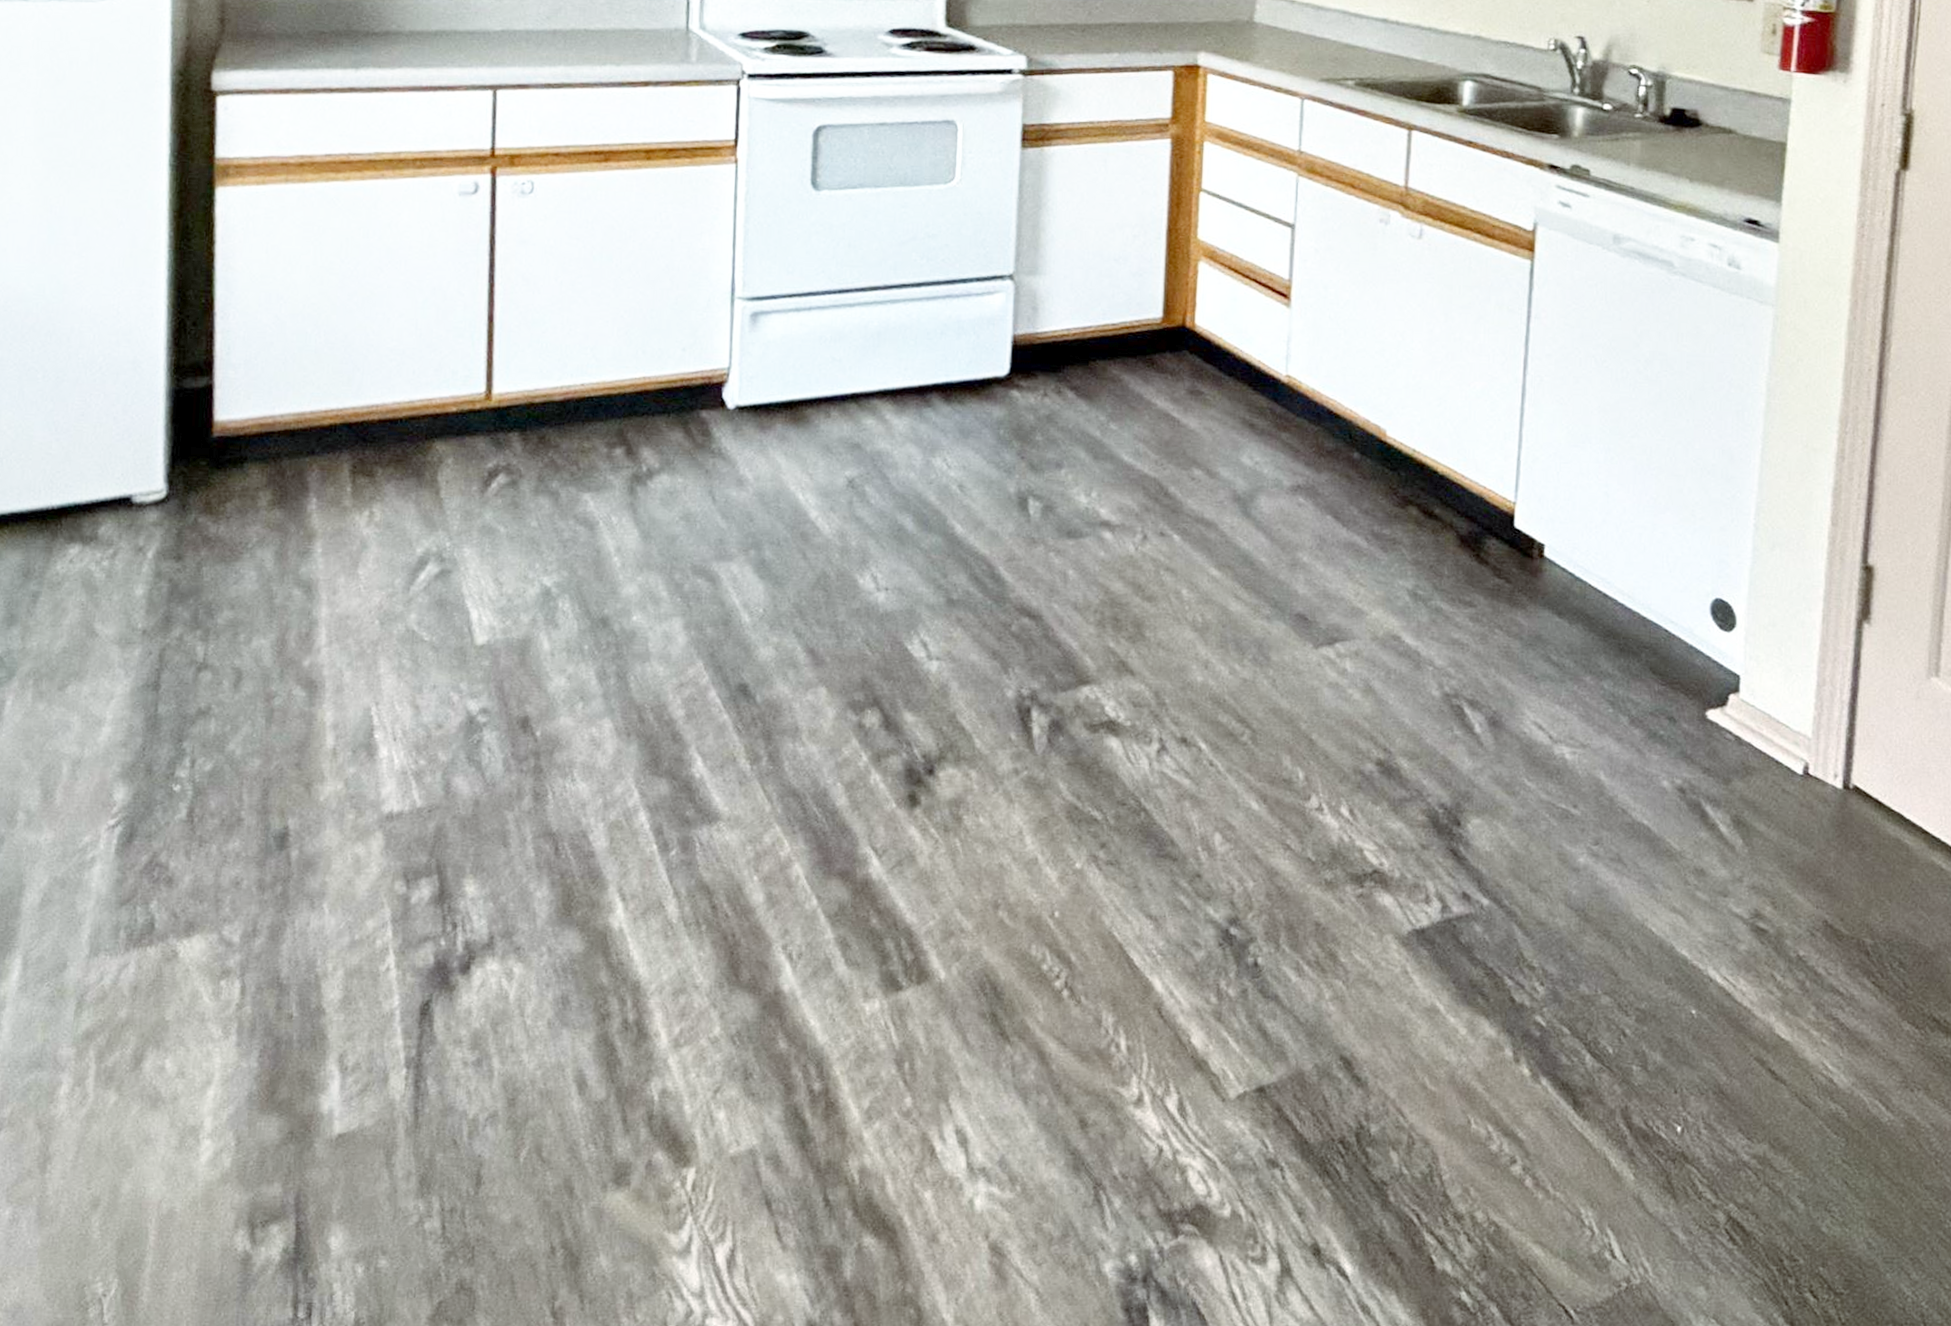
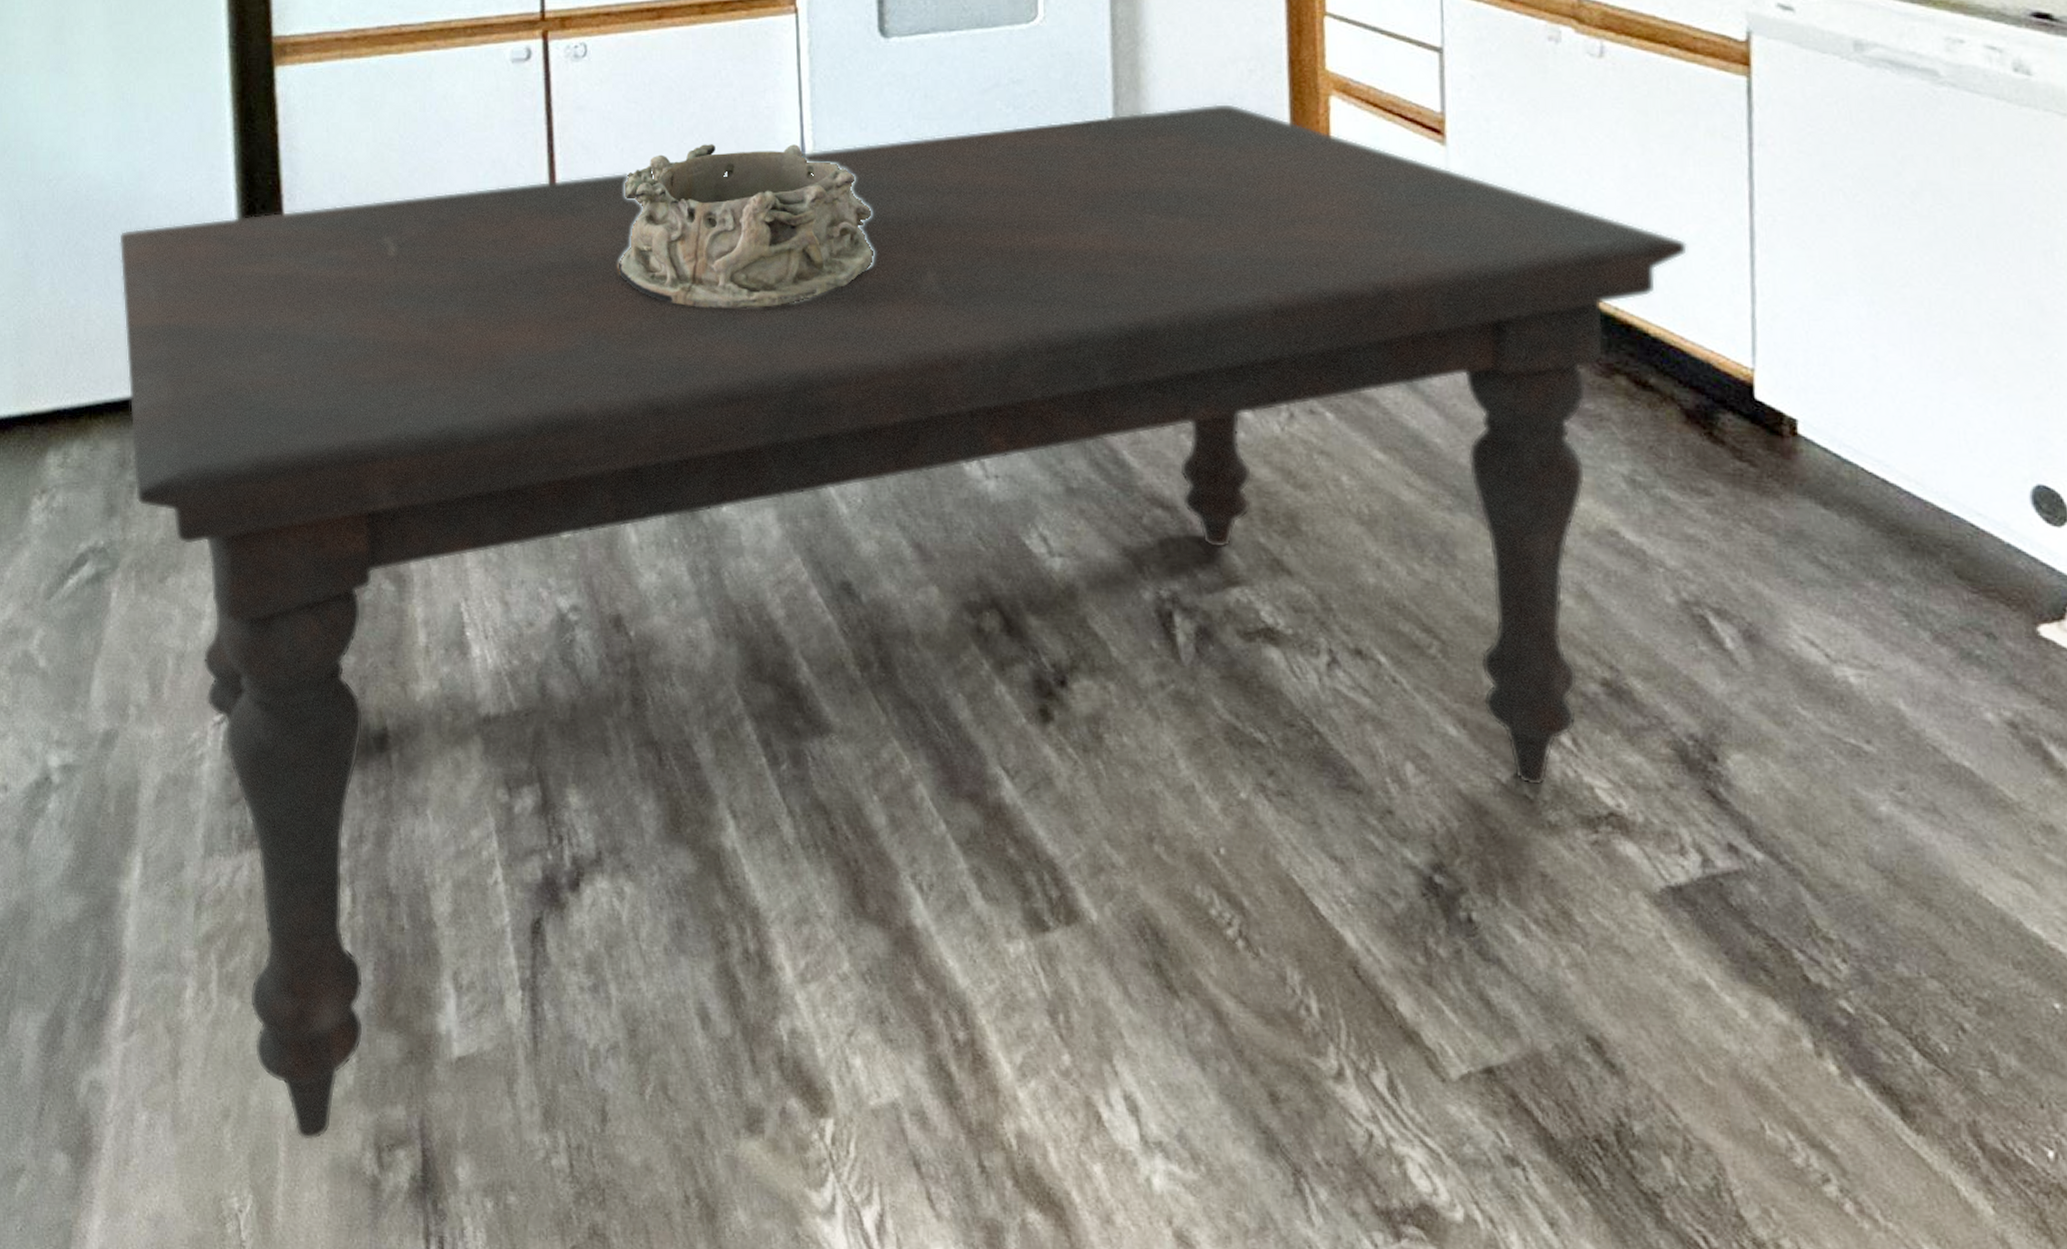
dining table: none [37,263,1474,1223] -> present [119,103,1689,1141]
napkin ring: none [549,280,791,434] -> present [618,144,873,309]

